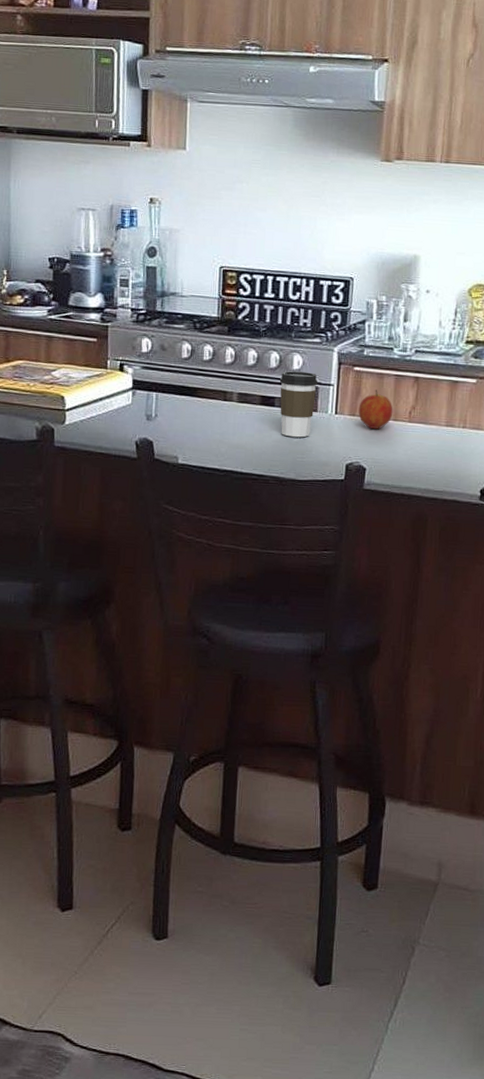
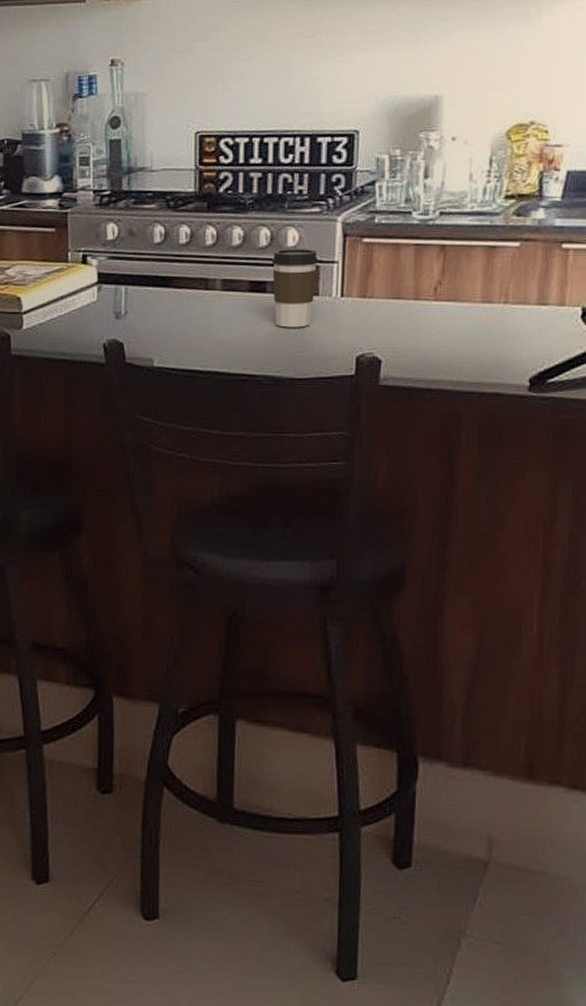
fruit: present [358,389,393,429] -> none [370,264,414,311]

